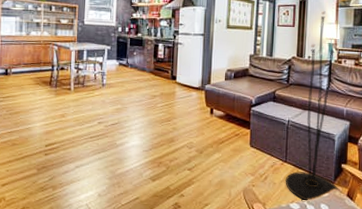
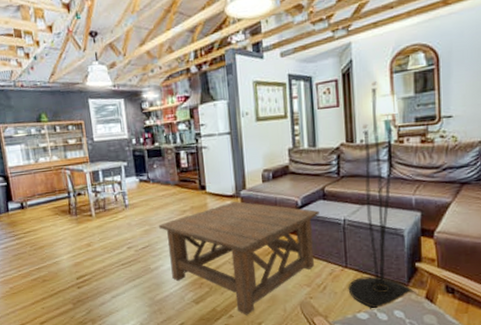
coffee table: none [129,93,269,196] -> present [158,201,320,315]

